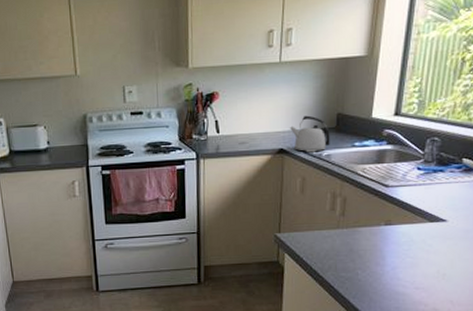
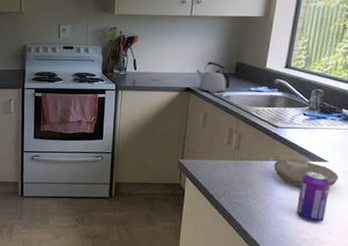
bowl: none [384,221,459,253] -> present [273,158,338,188]
beverage can: none [412,234,451,292] -> present [296,172,331,223]

